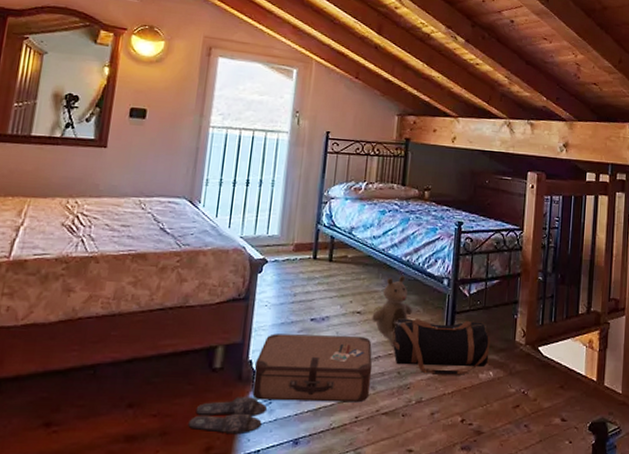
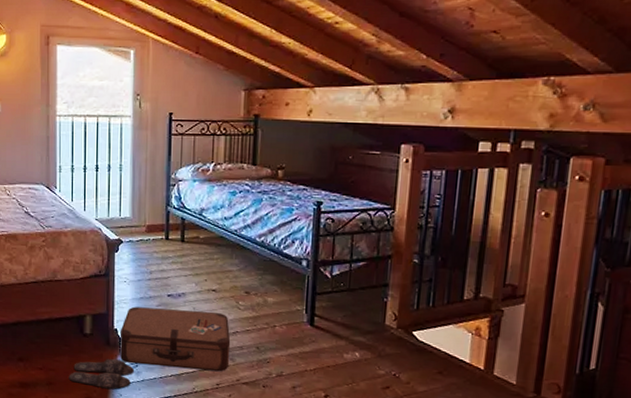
teddy bear: present [372,275,412,347] -> none [227,255,269,324]
duffel bag: present [392,318,491,376] -> none [249,297,356,354]

